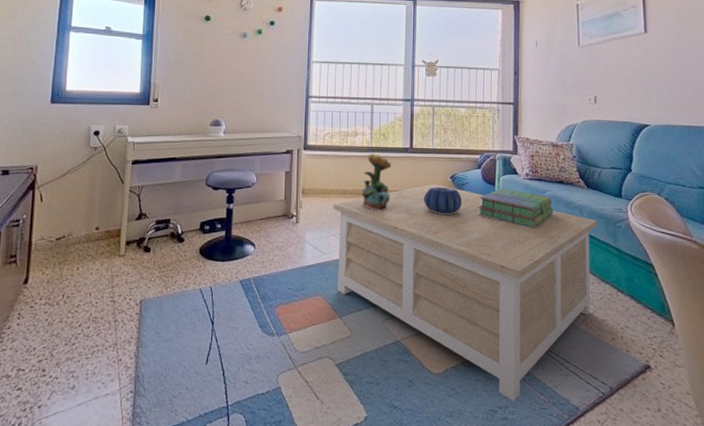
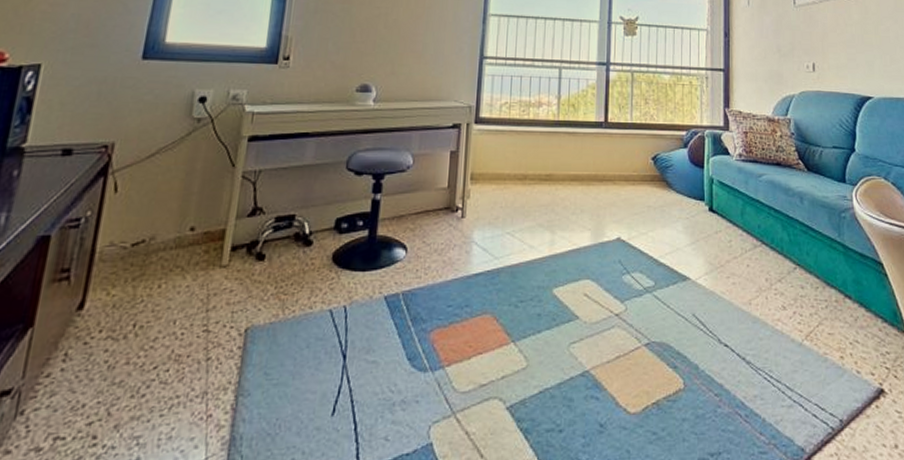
coffee table: present [333,183,597,401] -> none [509,166,820,445]
potted flower: present [362,153,391,211] -> none [545,127,582,201]
decorative bowl: present [424,187,463,215] -> none [620,170,666,206]
stack of books: present [478,188,554,228] -> none [684,171,771,221]

